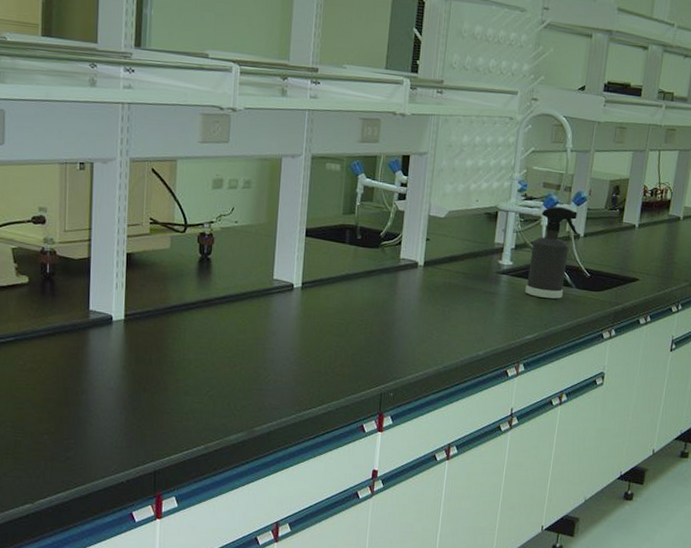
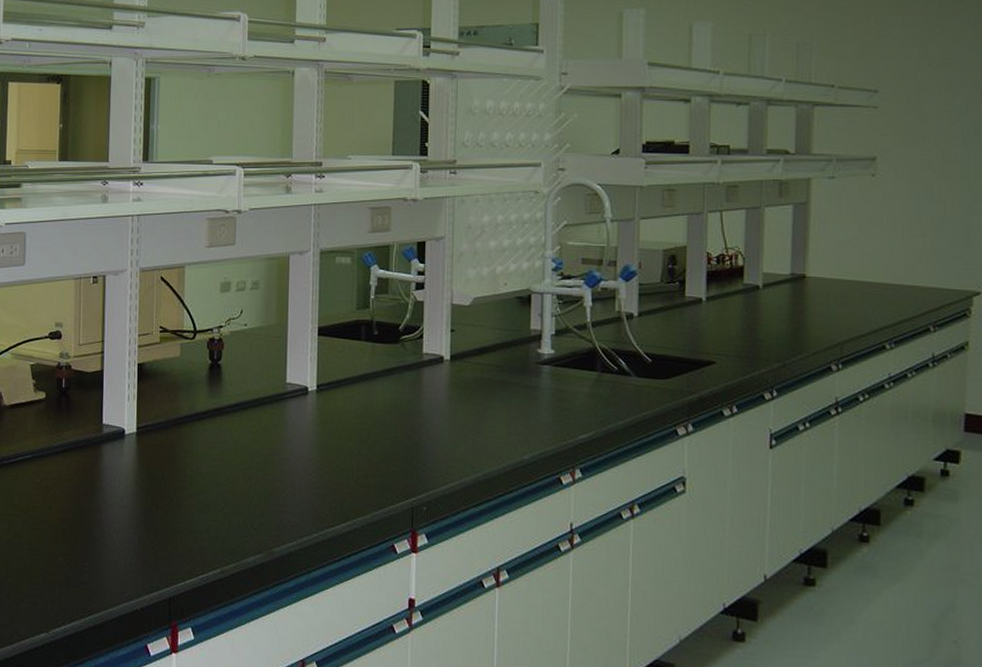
spray bottle: present [525,206,578,299] -> none [573,283,630,390]

